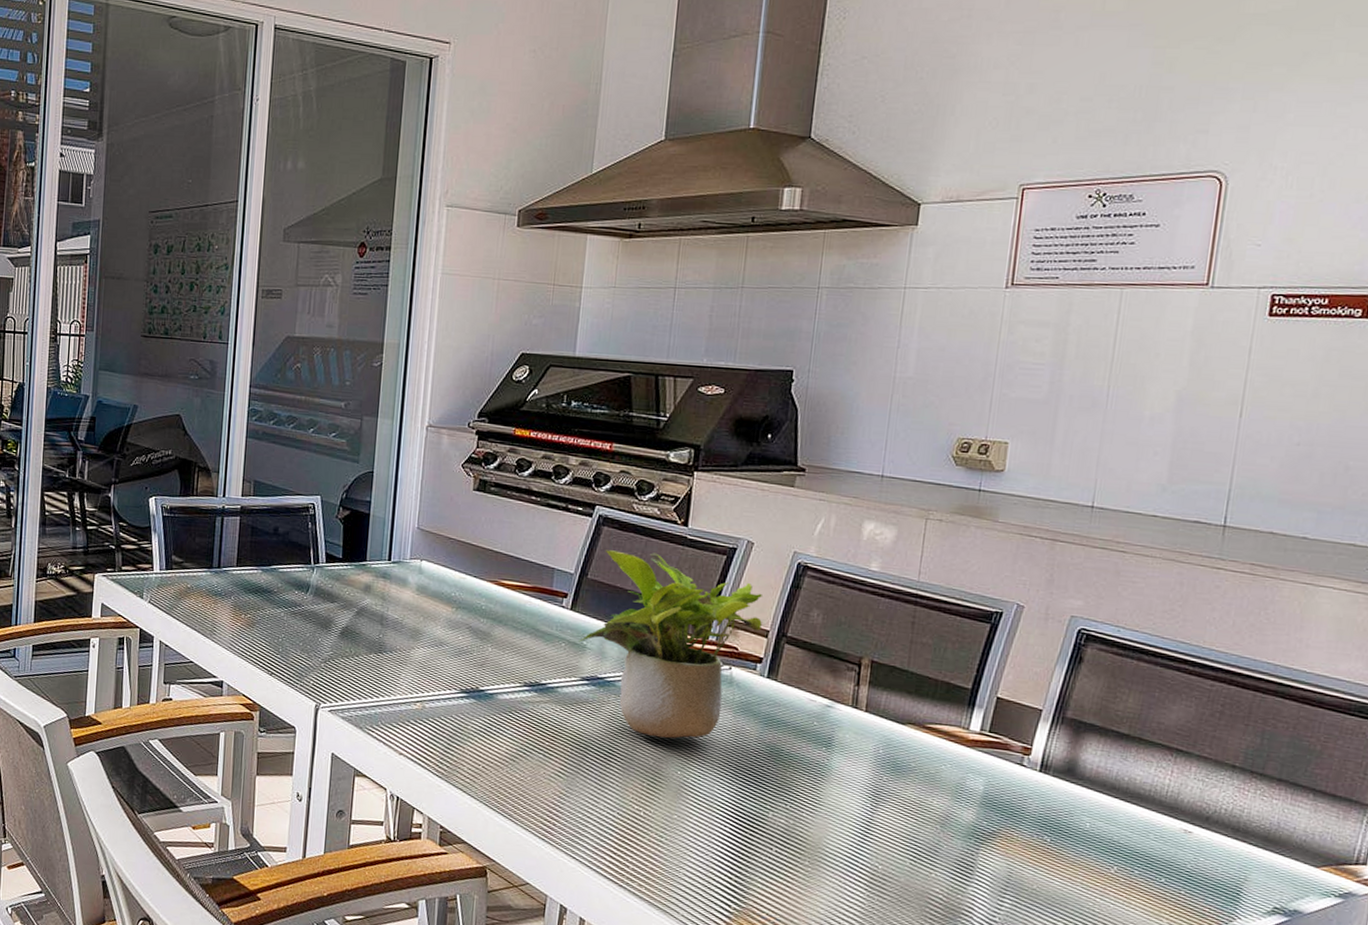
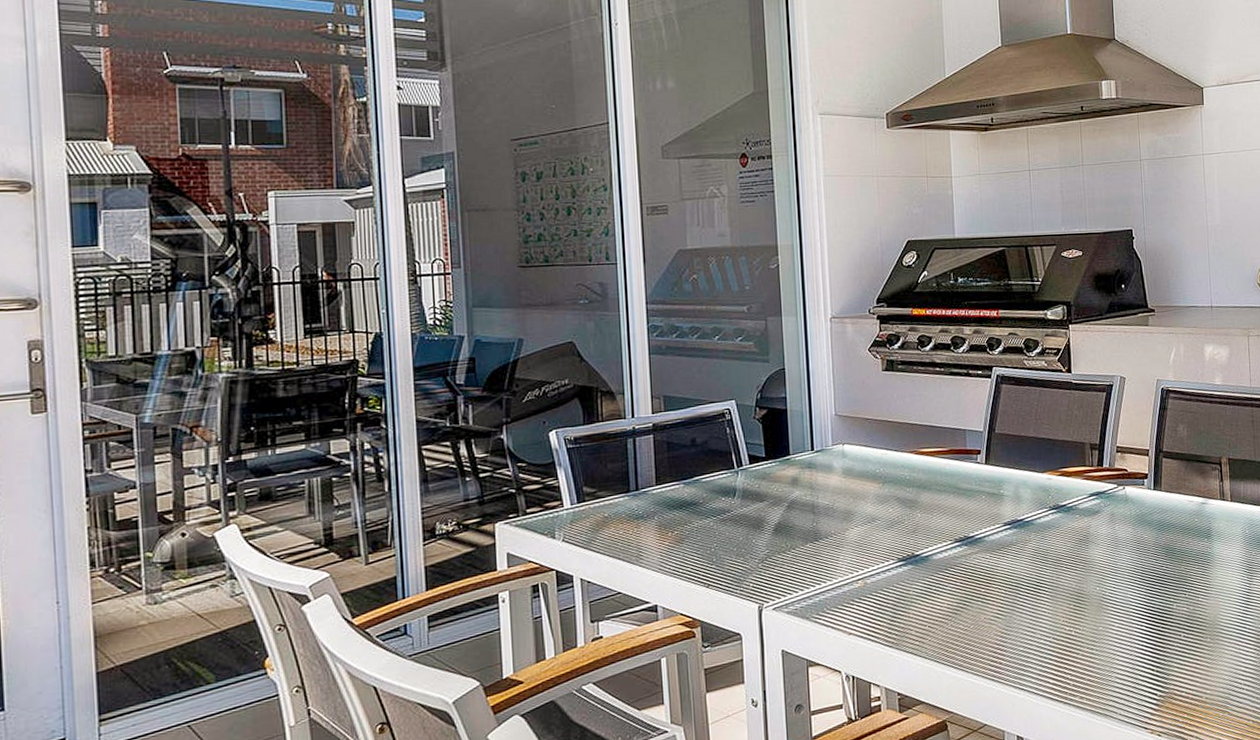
potted plant: present [579,550,763,739] -> none [997,400,1143,563]

